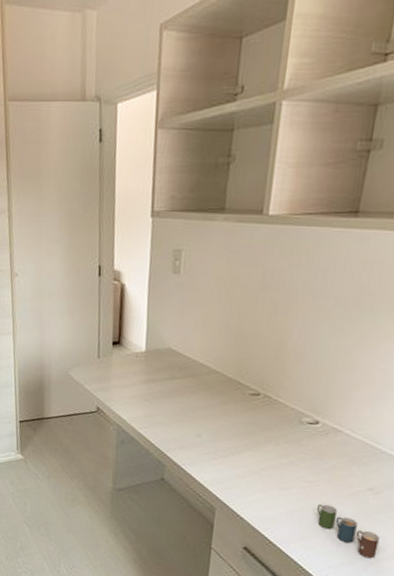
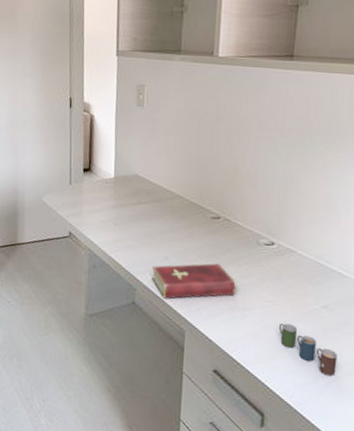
hardcover book: none [182,441,274,477] -> present [151,263,237,299]

